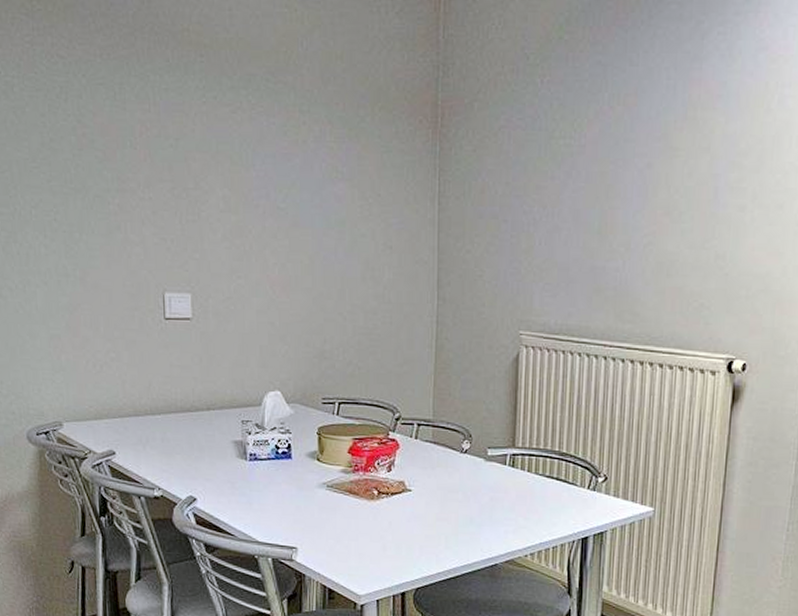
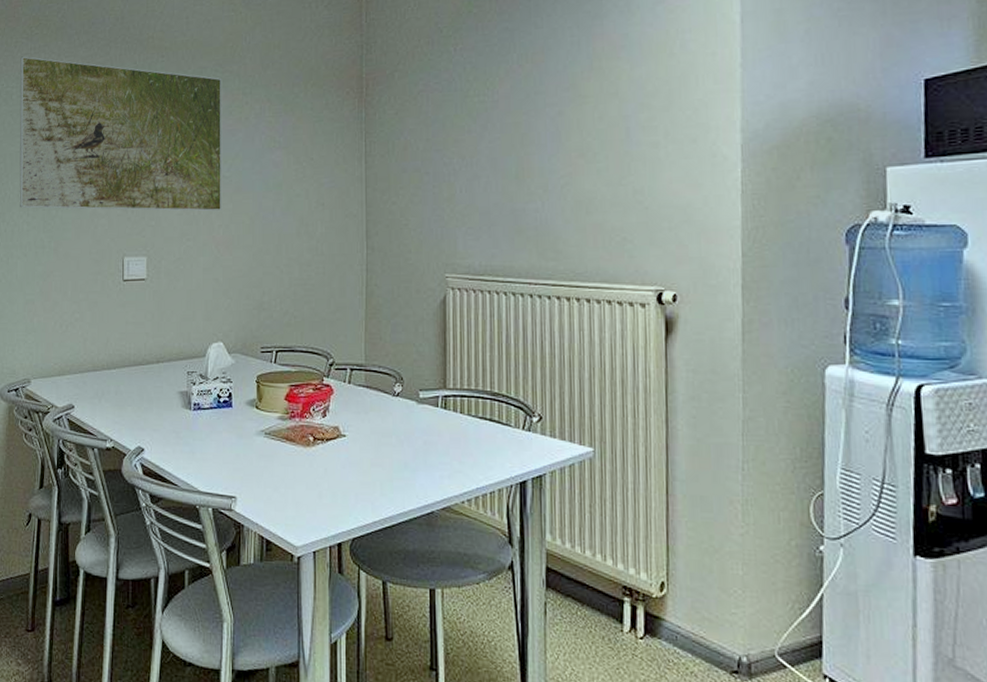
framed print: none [20,38,277,247] -> present [19,56,222,212]

